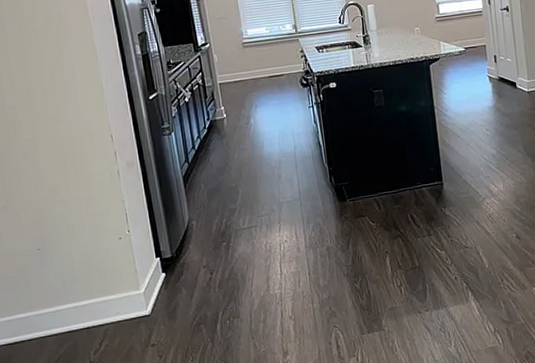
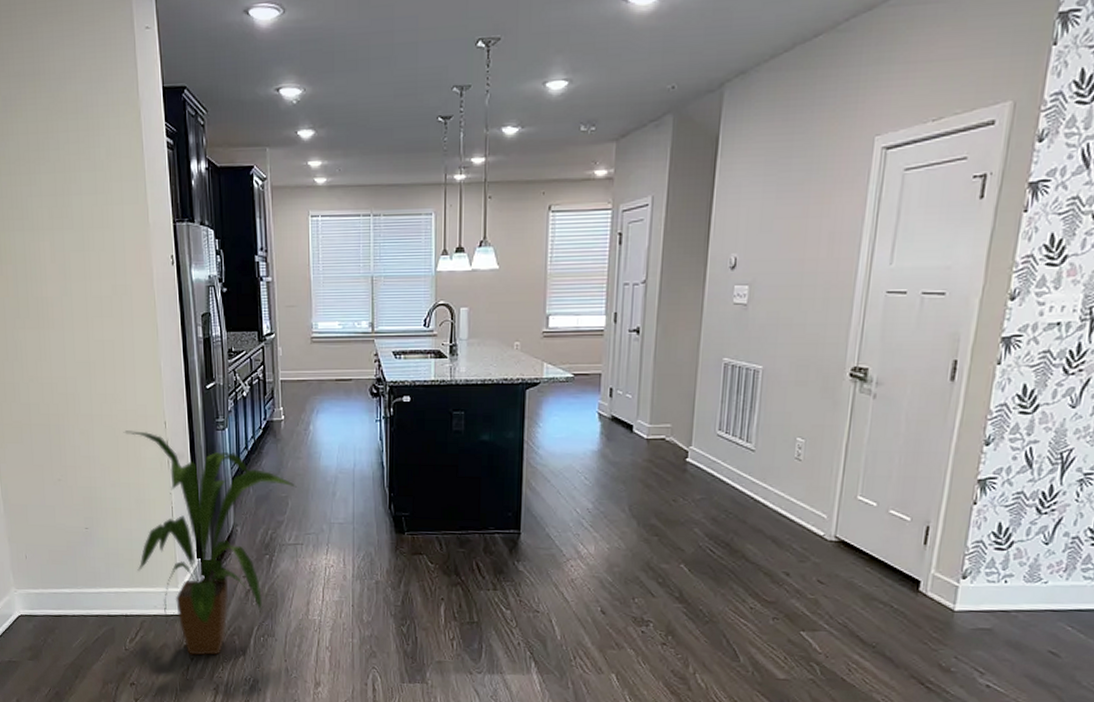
house plant: none [69,147,245,353] -> present [123,430,297,656]

